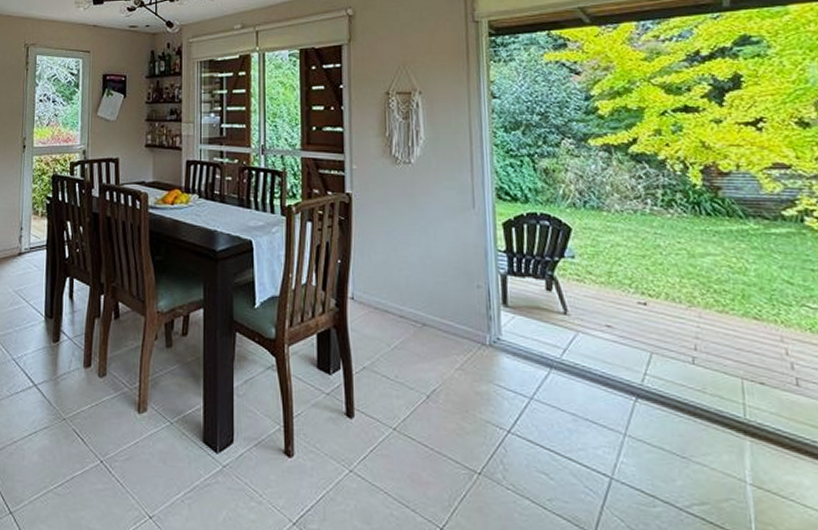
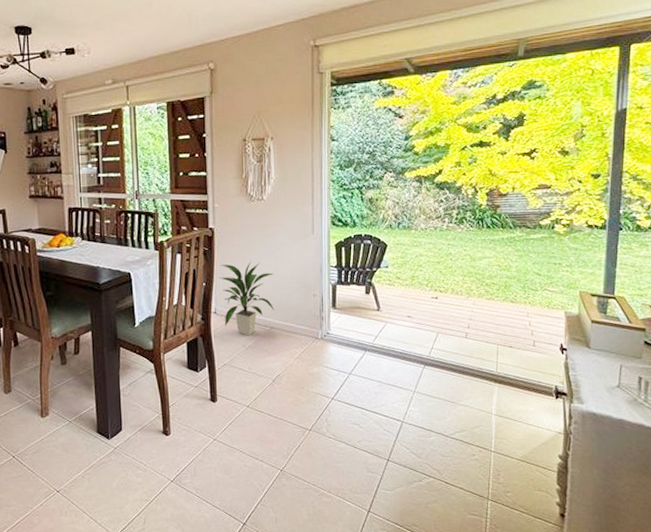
indoor plant: none [357,237,428,333] -> present [219,261,275,336]

